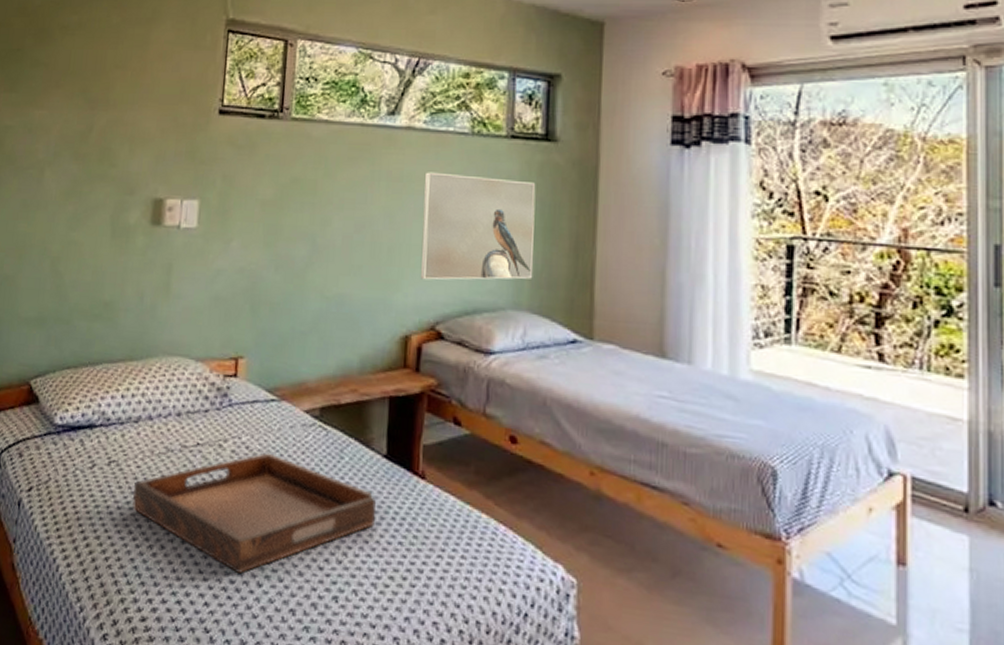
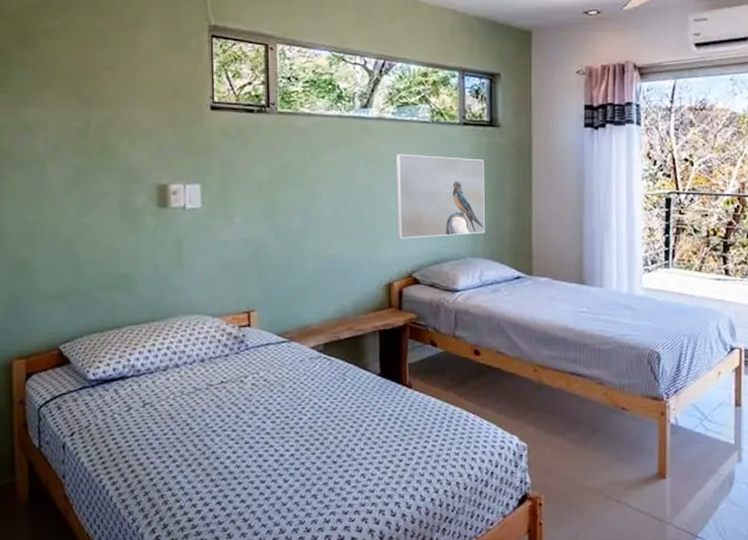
serving tray: present [132,453,376,574] -> none [168,382,376,475]

